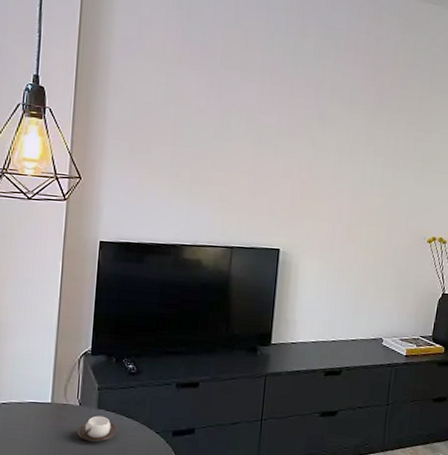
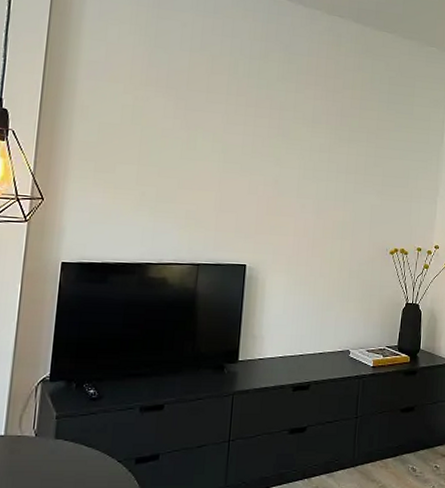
cup: present [77,415,117,442] -> none [32,446,75,475]

